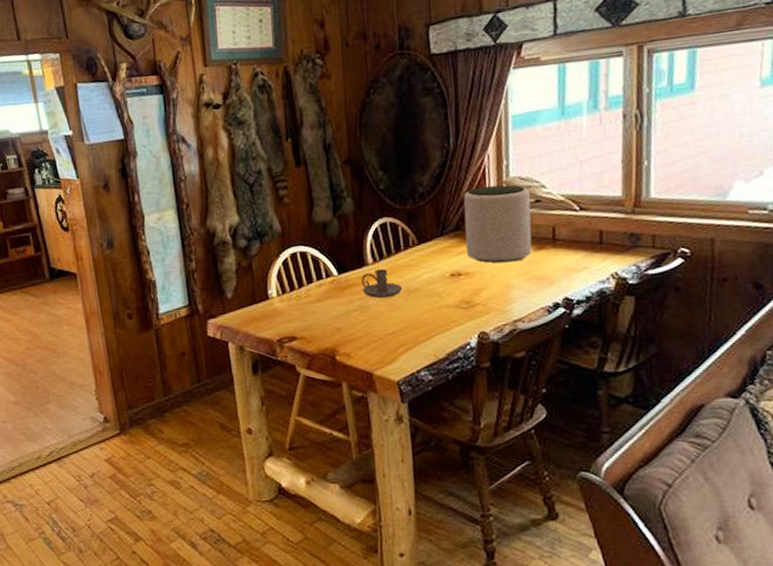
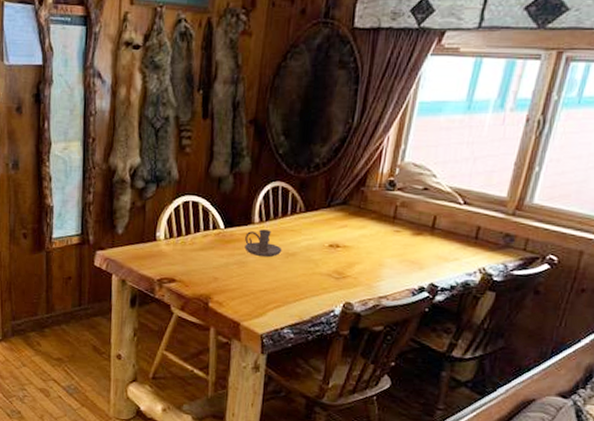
plant pot: present [463,184,532,263] -> none [348,166,421,243]

